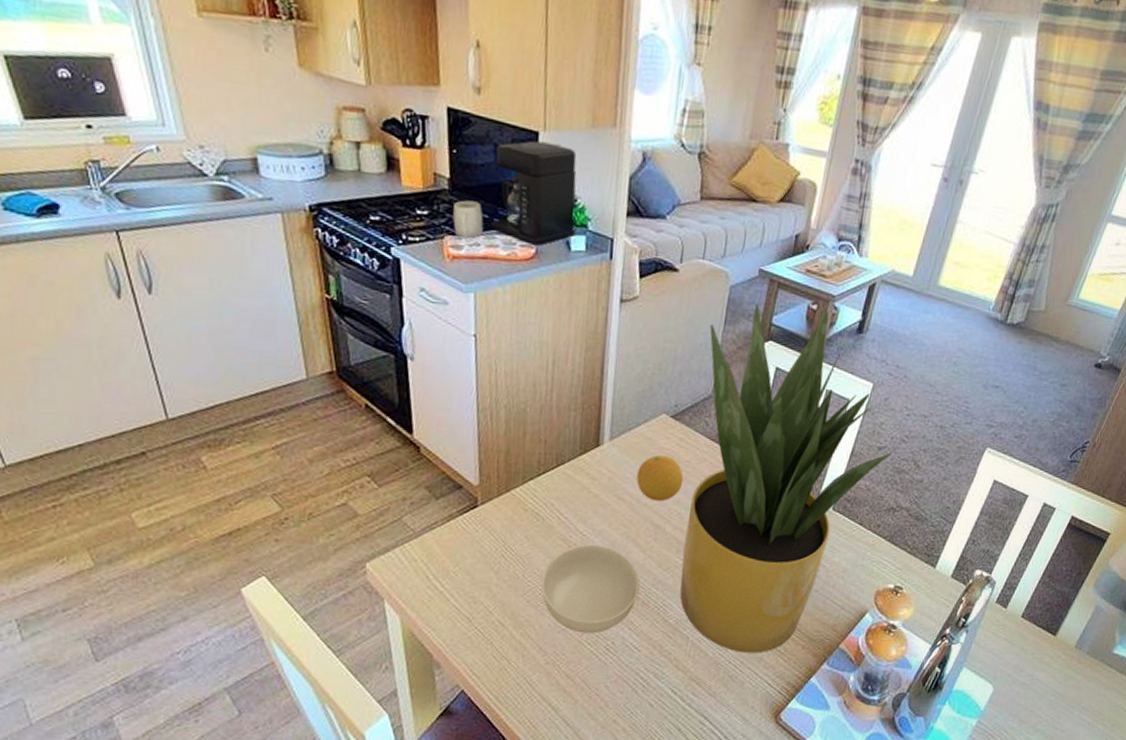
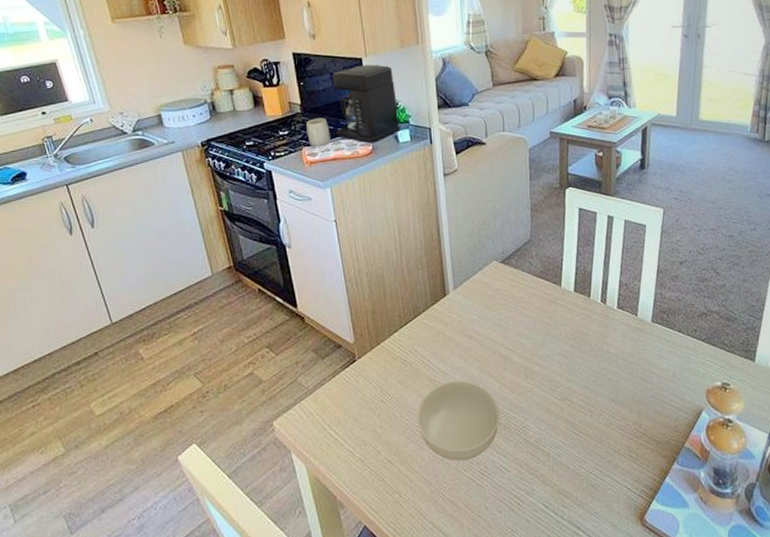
fruit: present [636,455,684,502] -> none [481,296,520,336]
planter: present [680,304,891,653] -> none [519,156,692,462]

